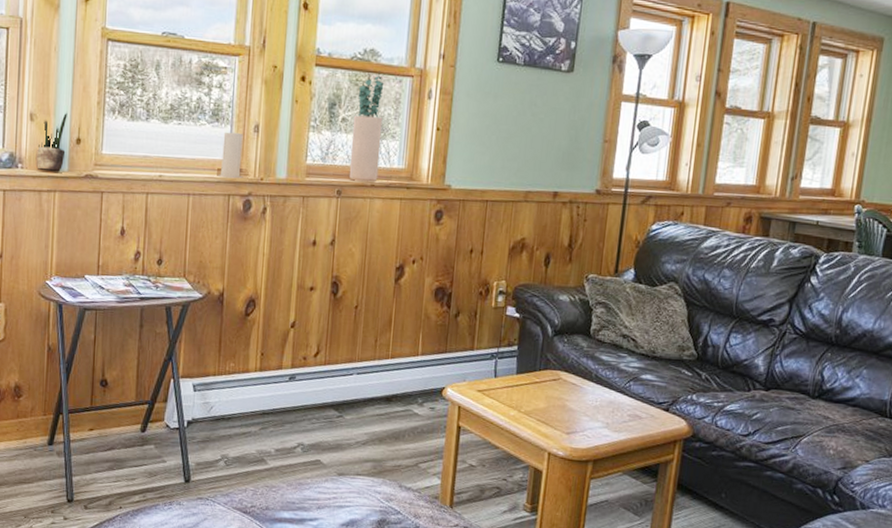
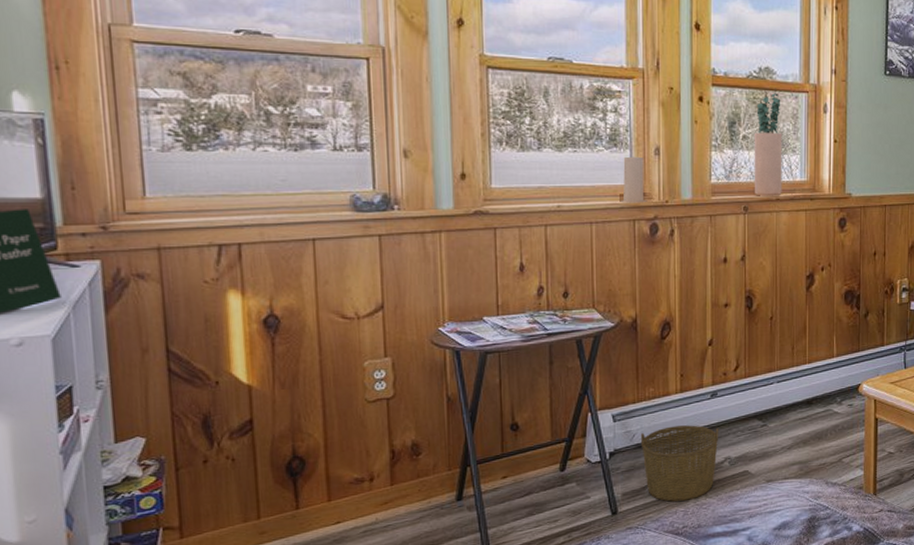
potted plant: present [35,112,68,172] -> none [414,146,448,211]
basket: none [217,403,295,481] -> present [640,425,719,502]

